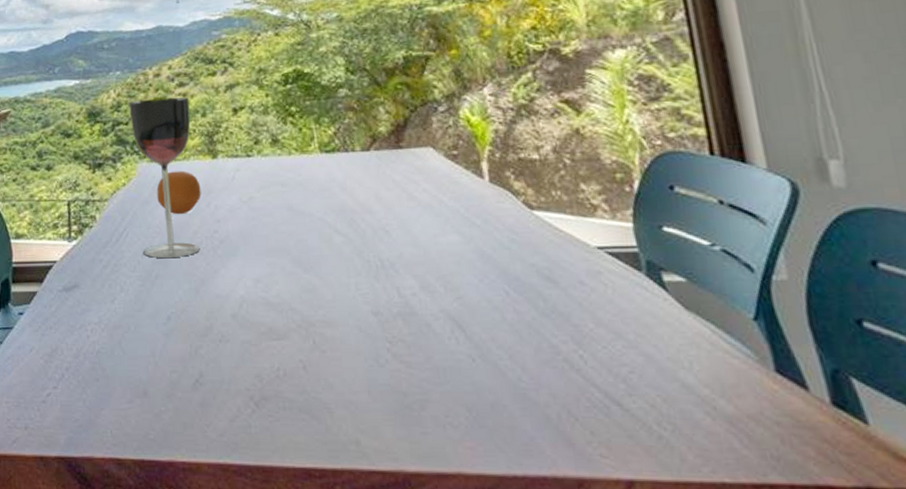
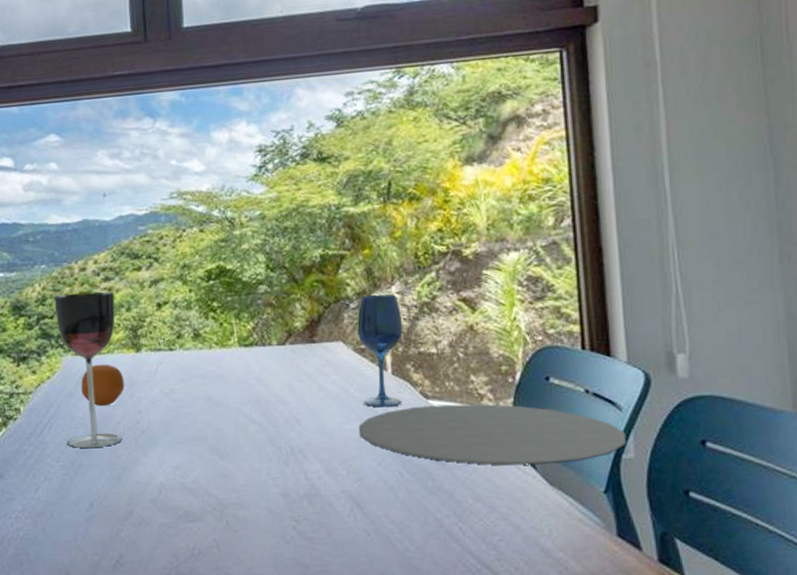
wineglass: none [447,96,504,219] -> present [357,294,403,408]
placemat: none [455,215,776,286] -> present [358,404,627,466]

